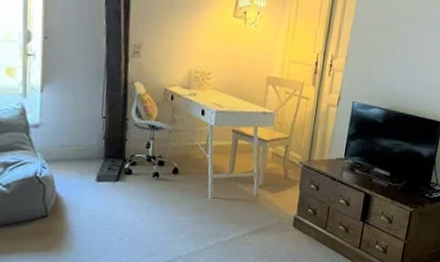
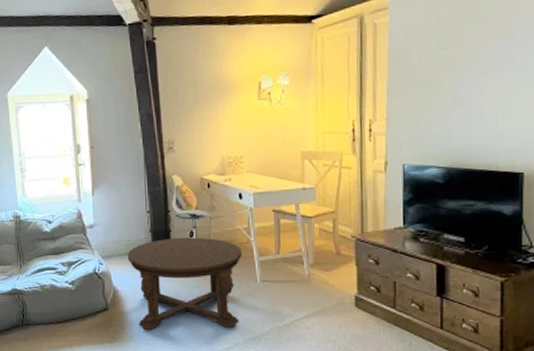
coffee table: none [75,147,198,241] -> present [127,237,243,330]

